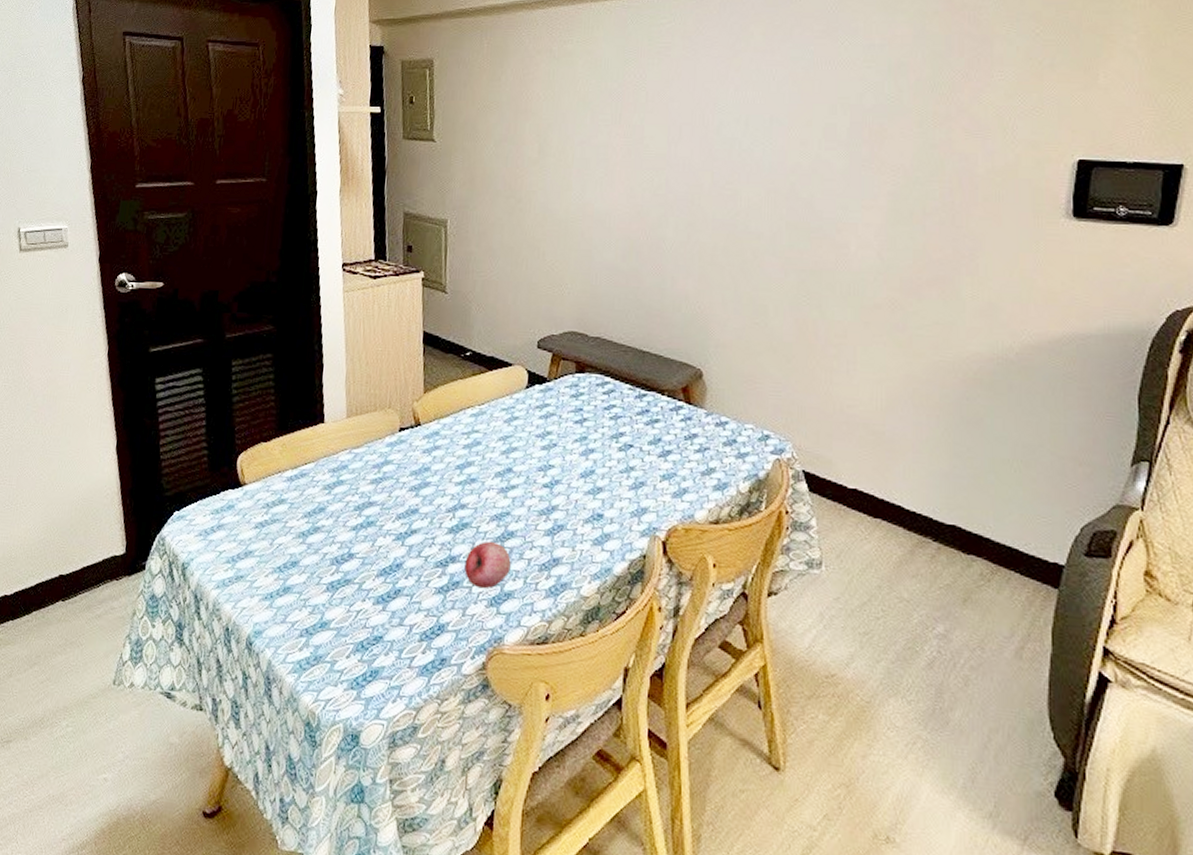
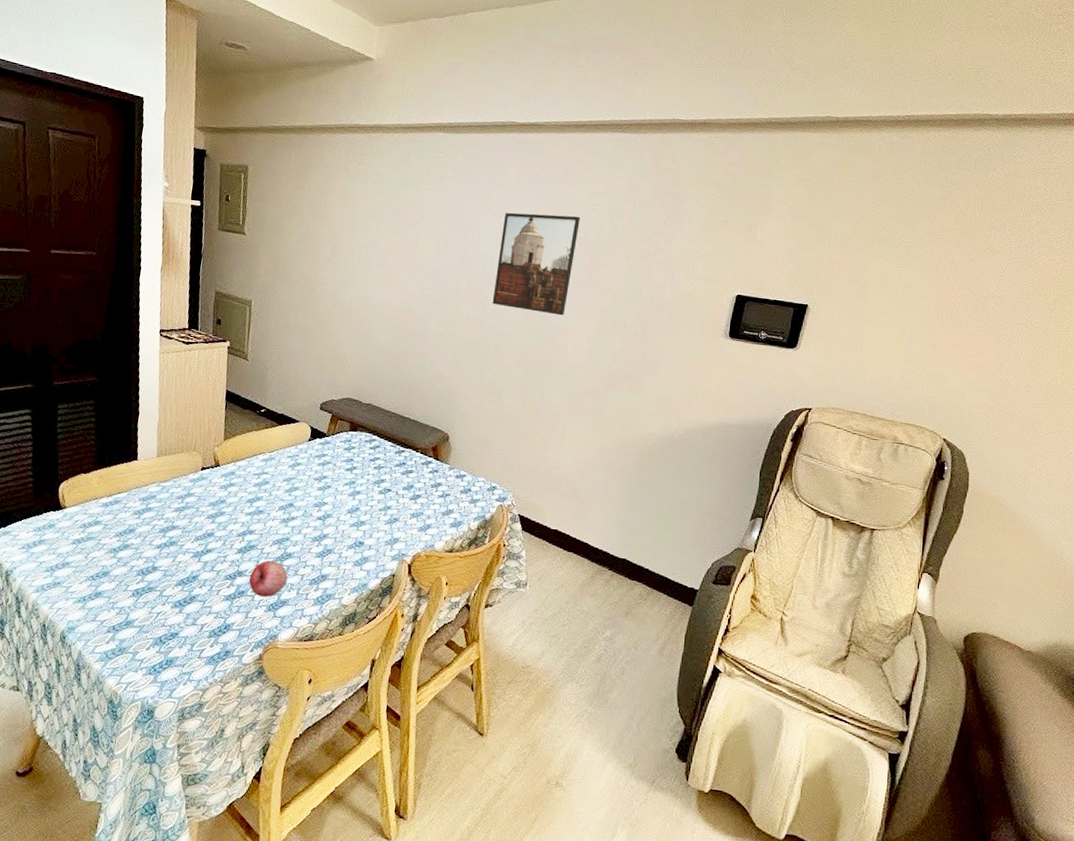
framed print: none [745,78,852,207] -> present [492,212,580,316]

